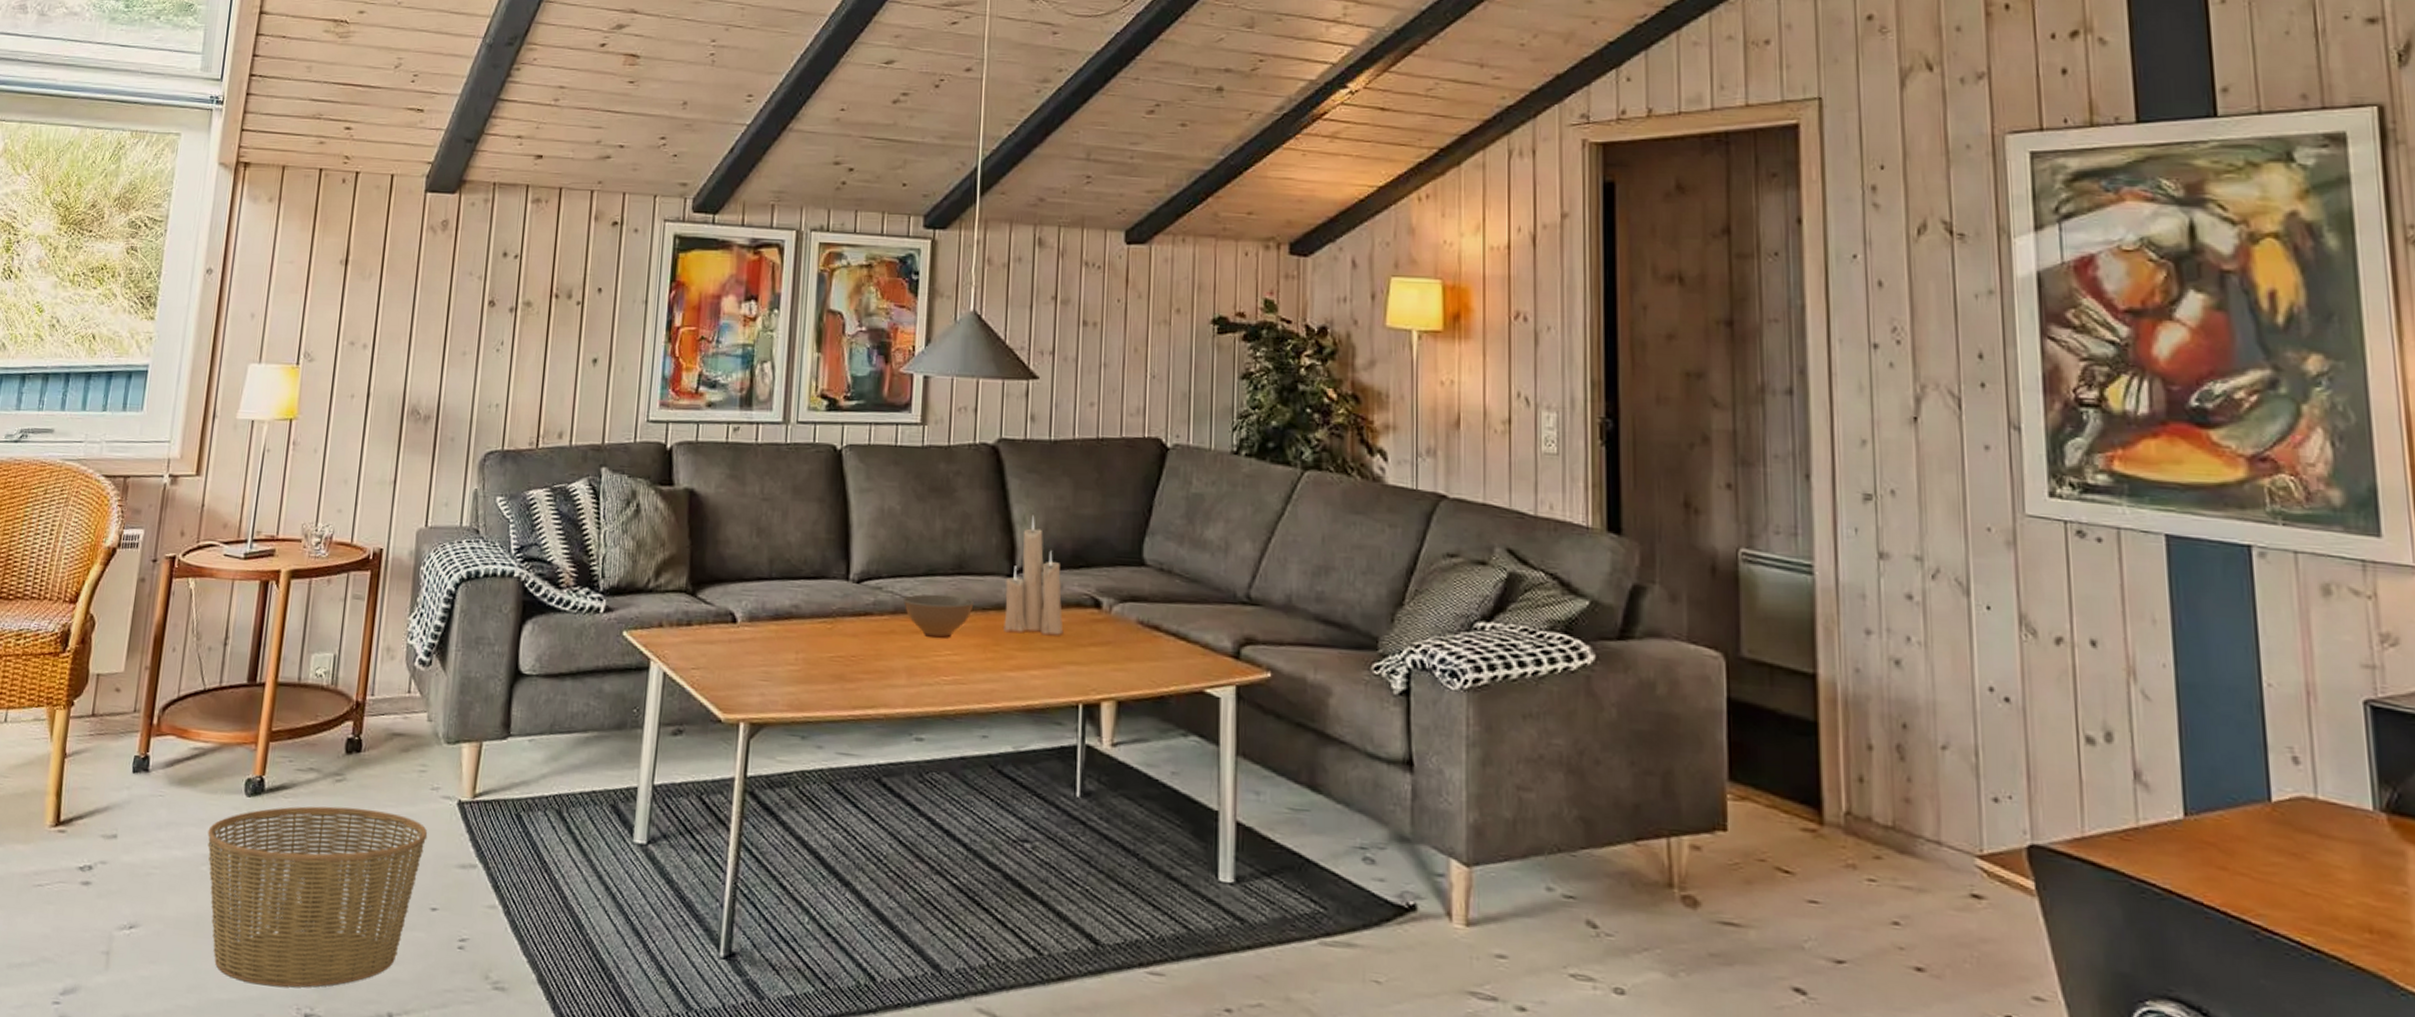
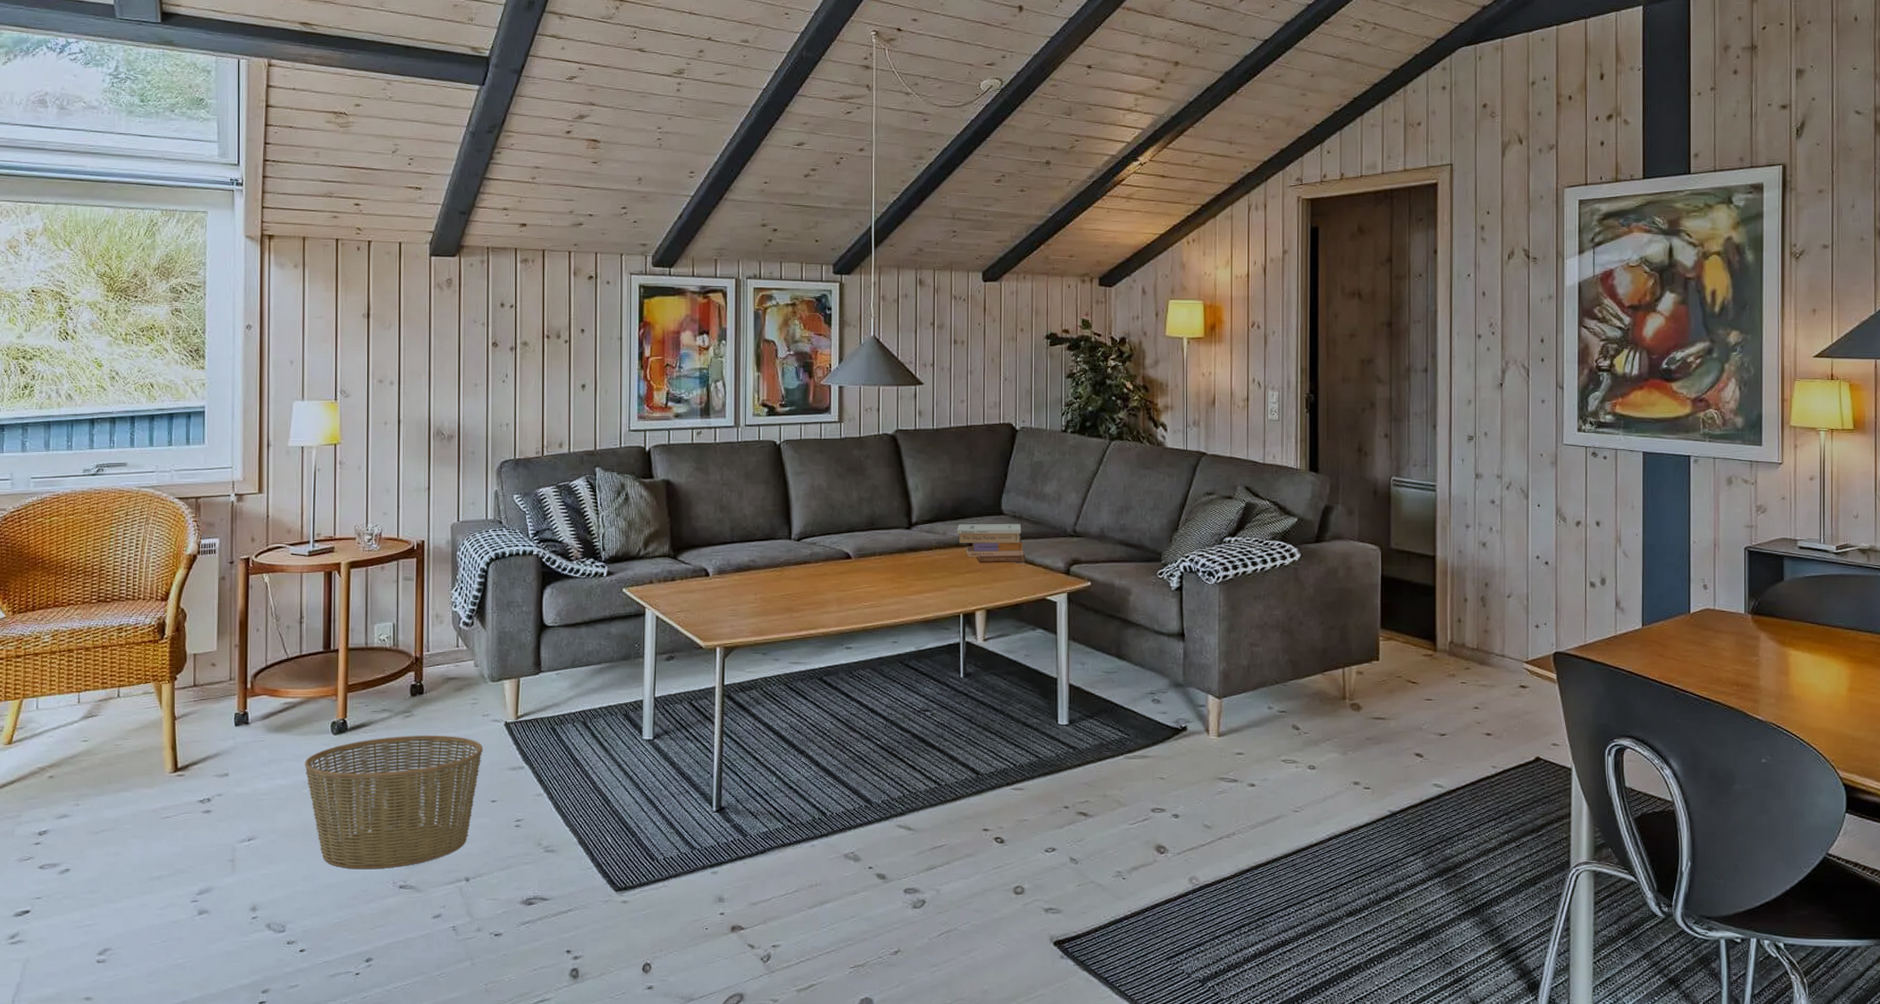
bowl: present [902,594,974,640] -> none [831,545,883,577]
candle: present [1004,515,1064,637] -> none [905,484,948,568]
books: none [1077,575,1177,637] -> present [956,523,1026,563]

